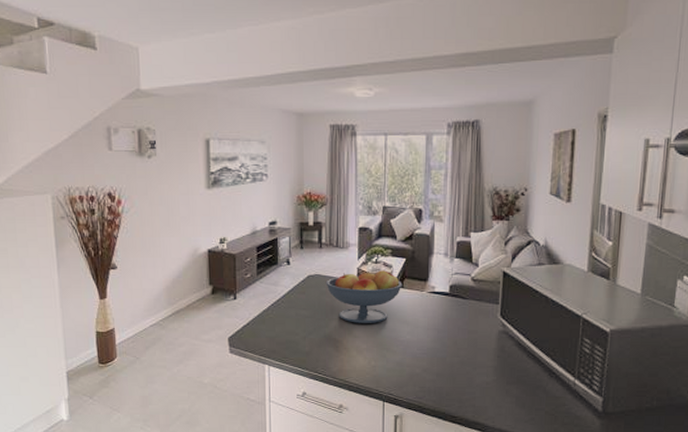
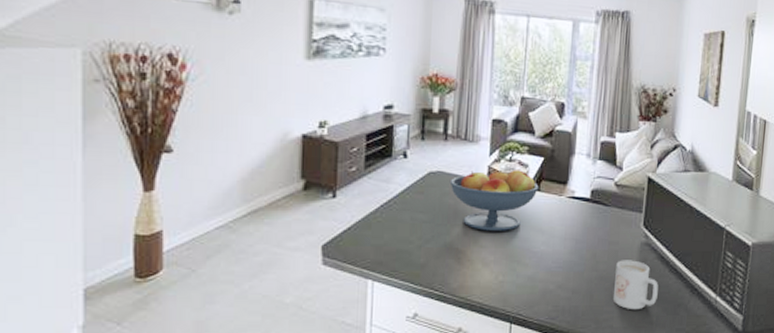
mug: none [474,347,517,392] -> present [612,260,659,310]

